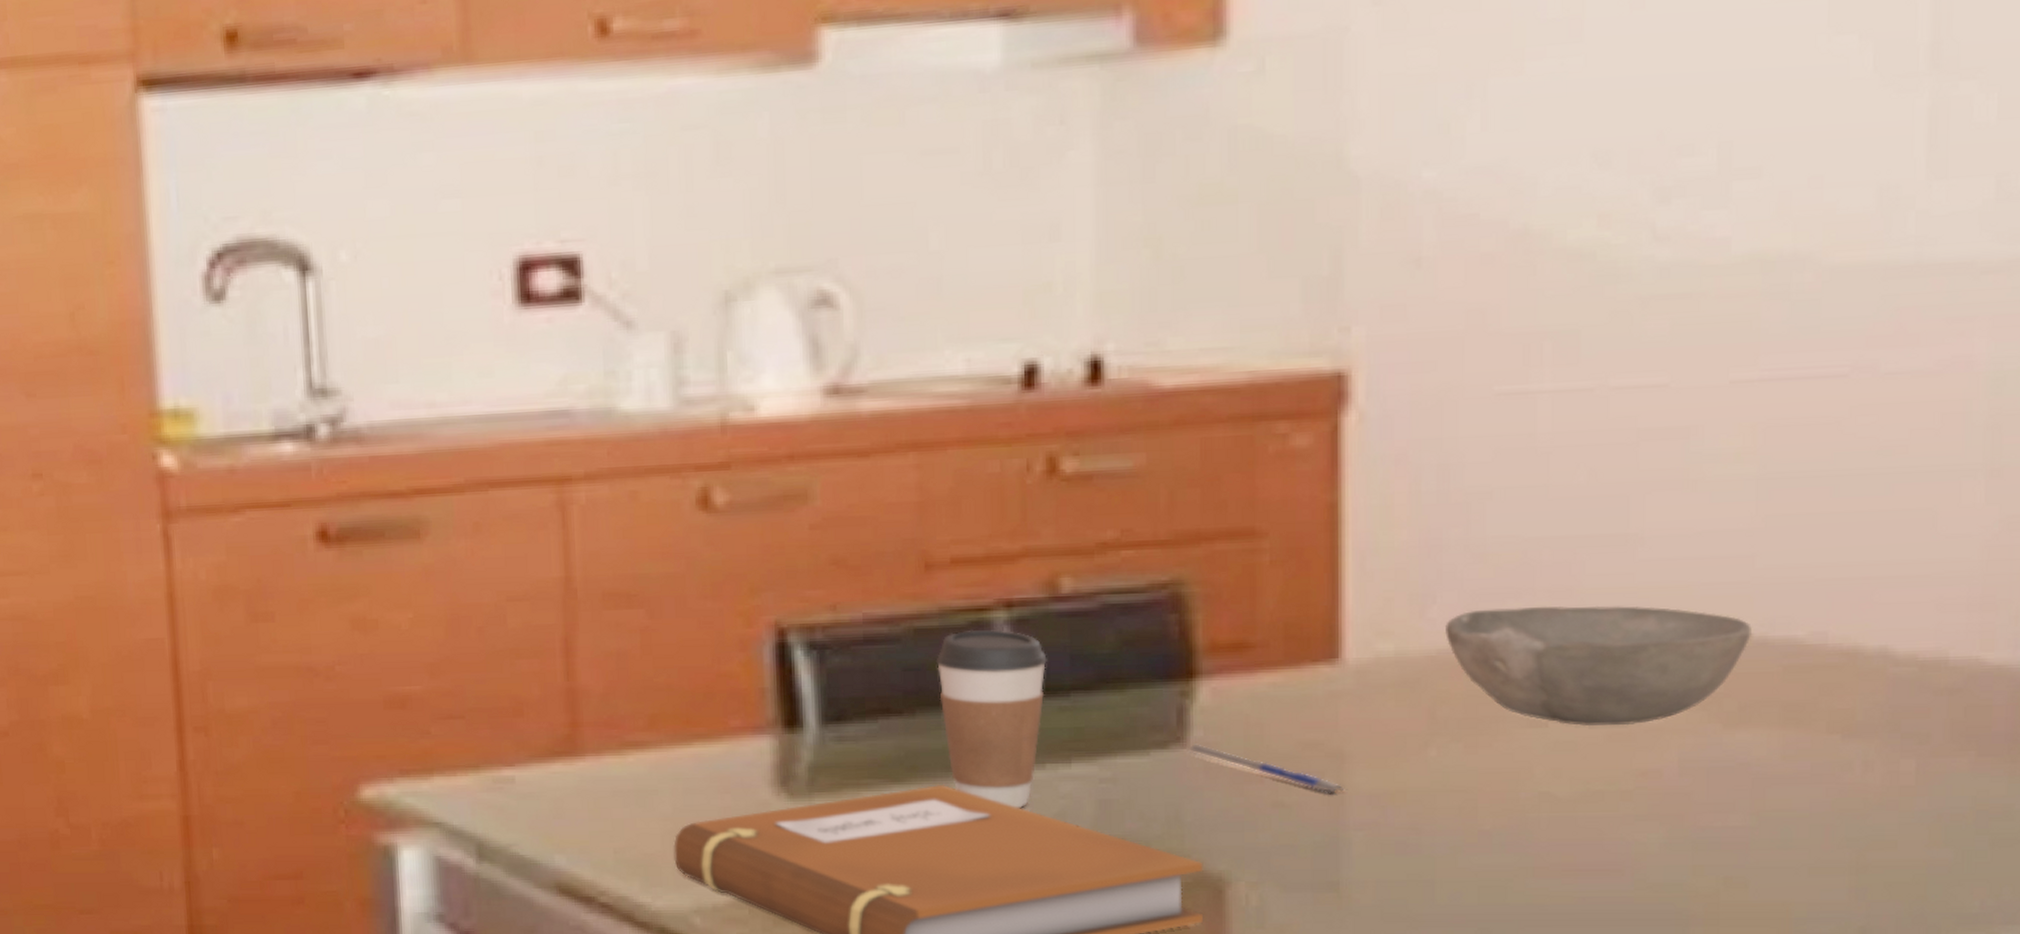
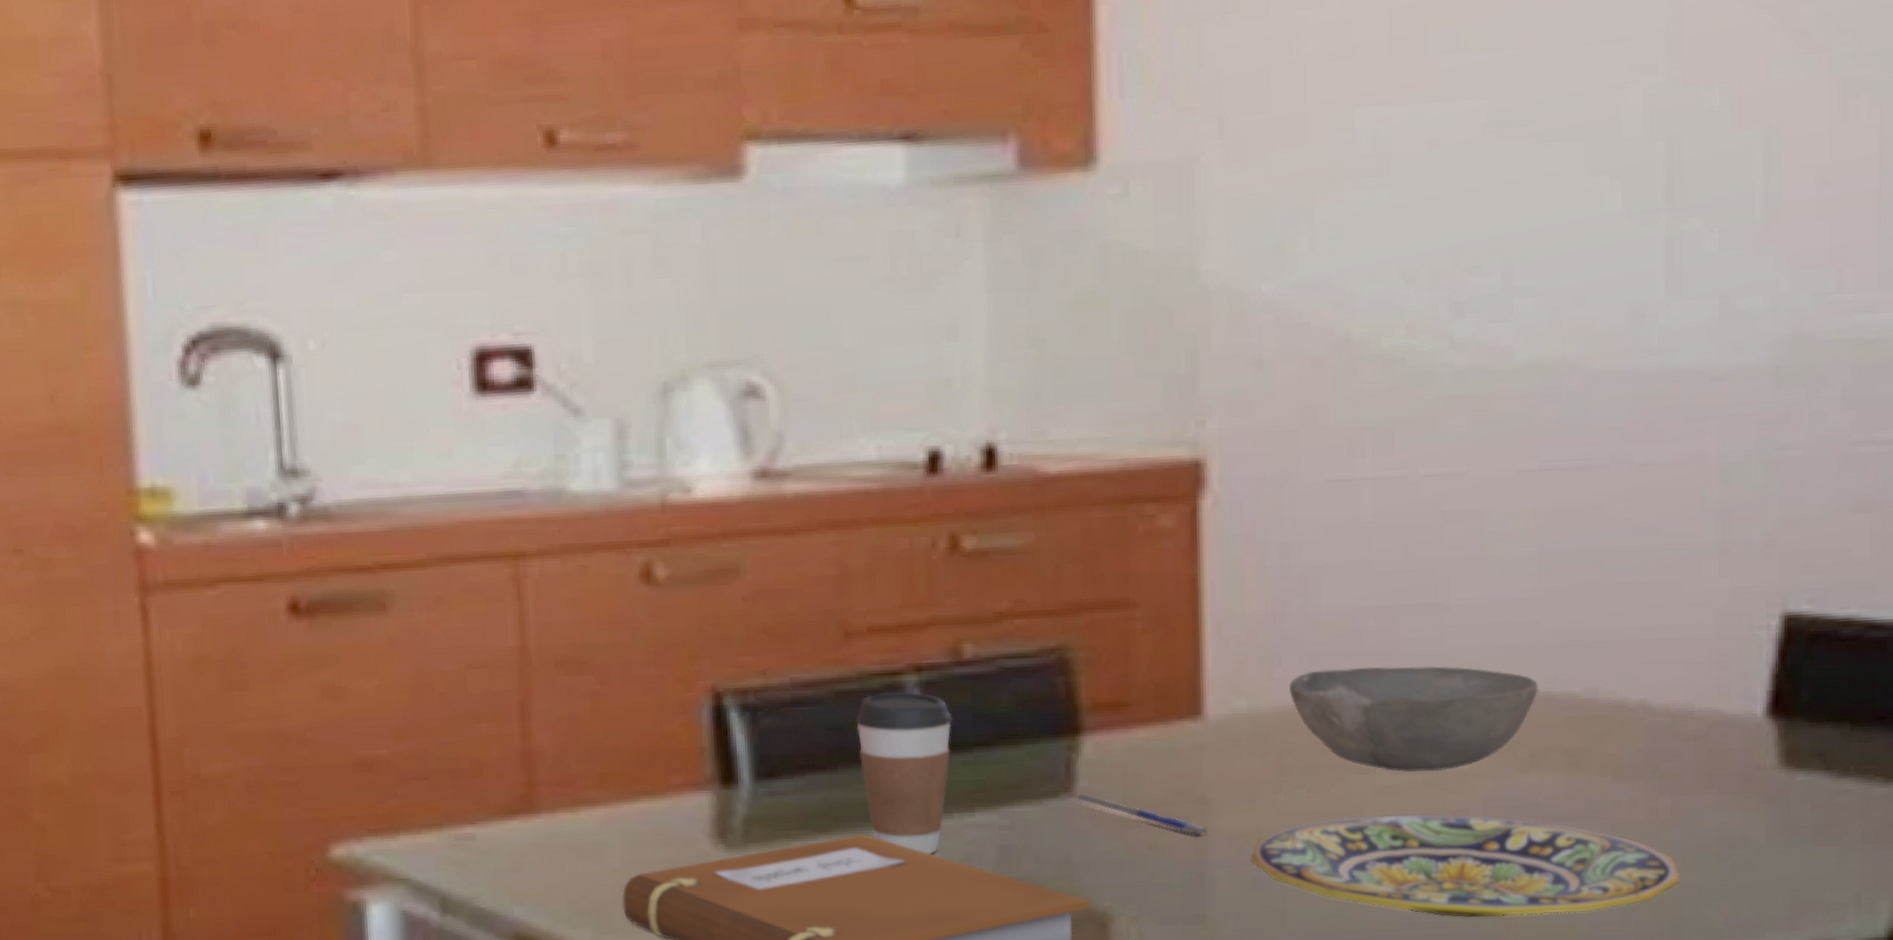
plate: none [1395,773,1925,893] -> present [1251,813,1680,917]

